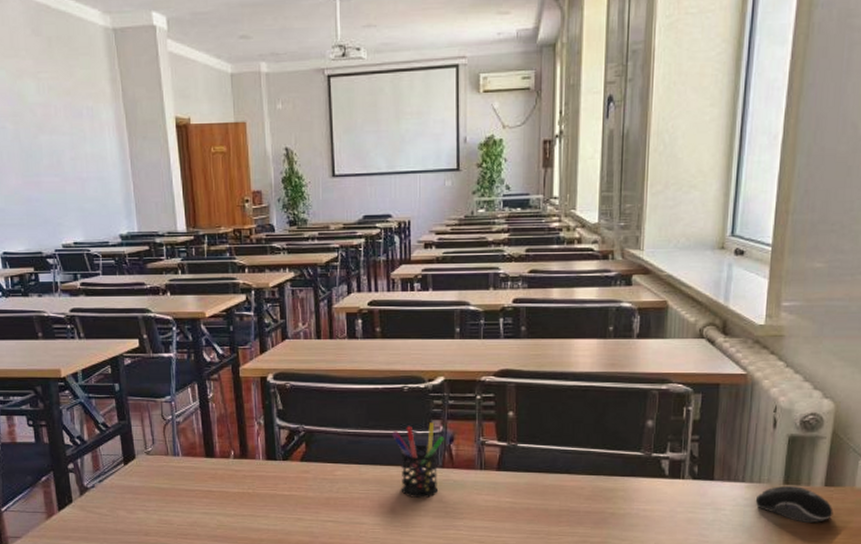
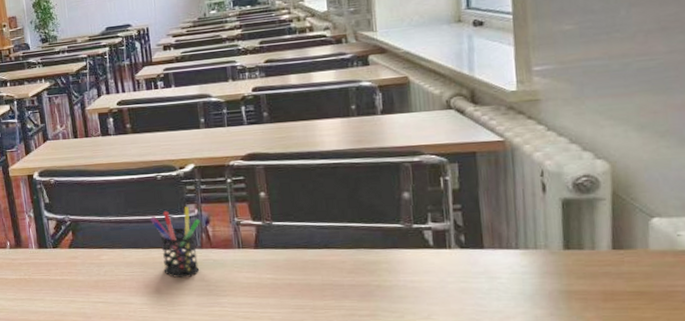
computer mouse: present [755,485,834,523] -> none [533,250,628,289]

